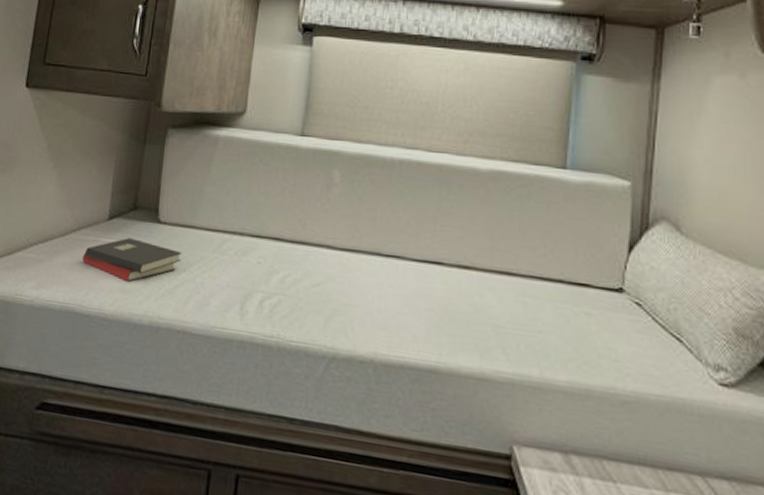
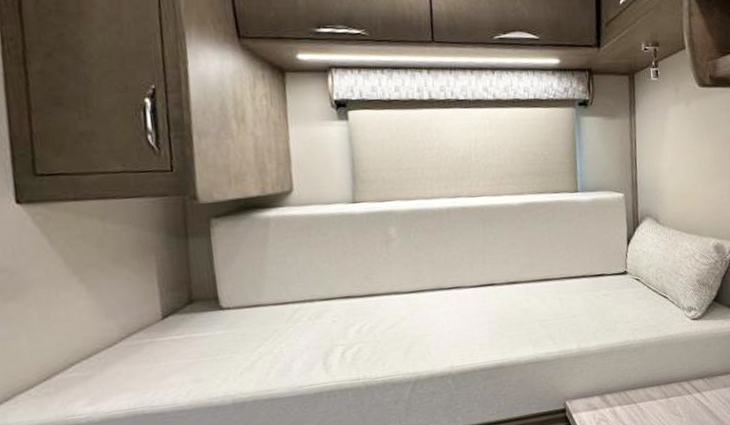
hardback book: present [82,238,182,283] -> none [140,330,254,372]

